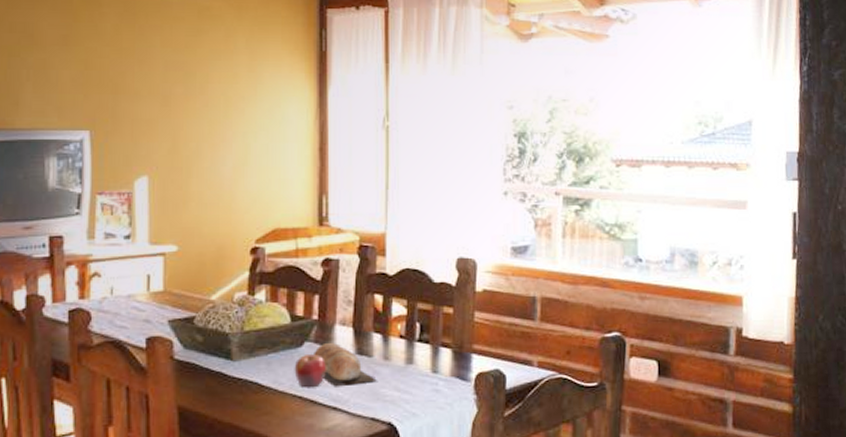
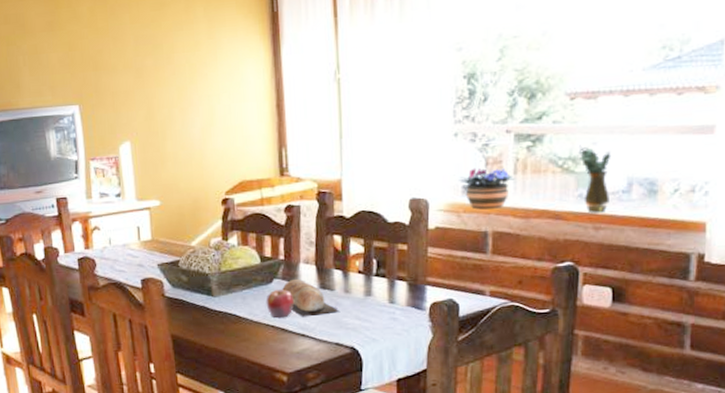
potted flower: none [508,229,564,275] -> present [459,168,515,211]
vase: none [624,212,655,282] -> present [578,145,611,214]

